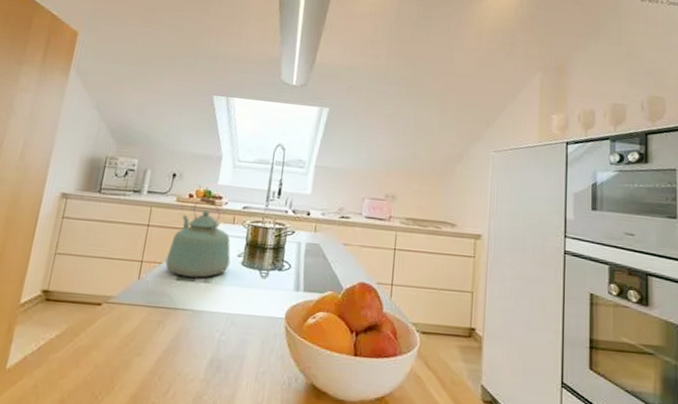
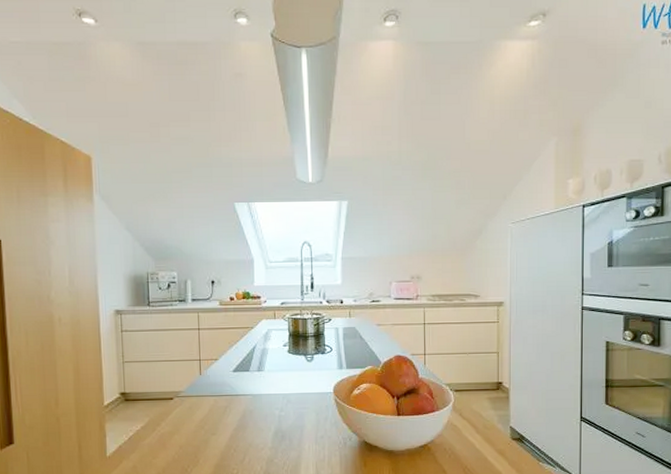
kettle: present [165,196,231,278] -> none [220,298,278,368]

